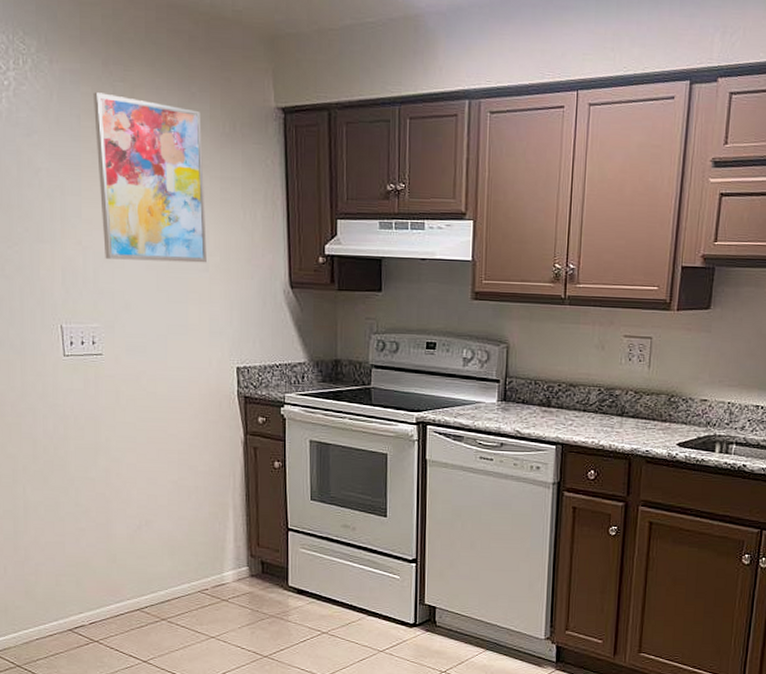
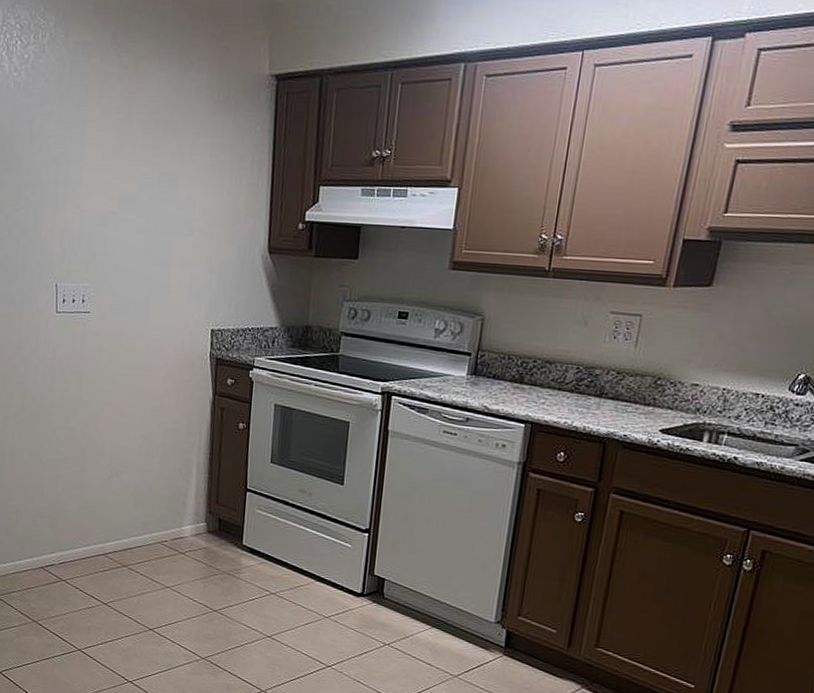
wall art: present [92,92,207,263] -> none [99,63,198,228]

